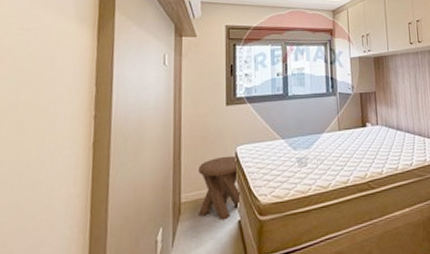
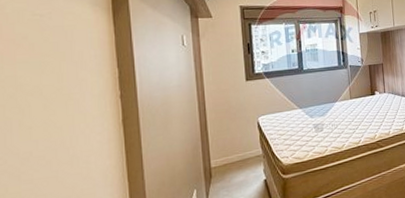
music stool: present [198,155,242,221] -> none [225,125,266,181]

